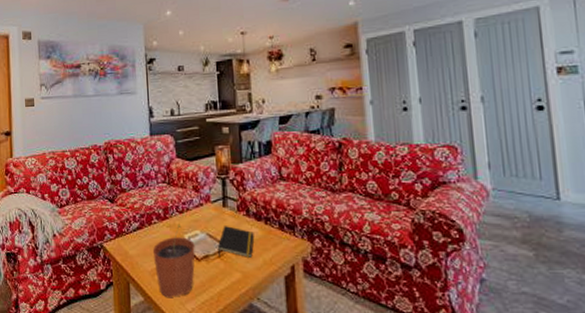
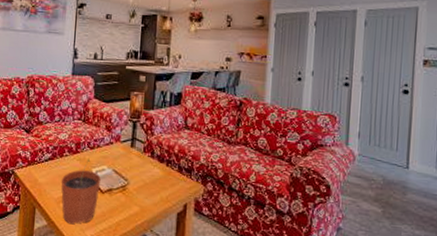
notepad: present [217,226,254,257] -> none [121,164,156,194]

